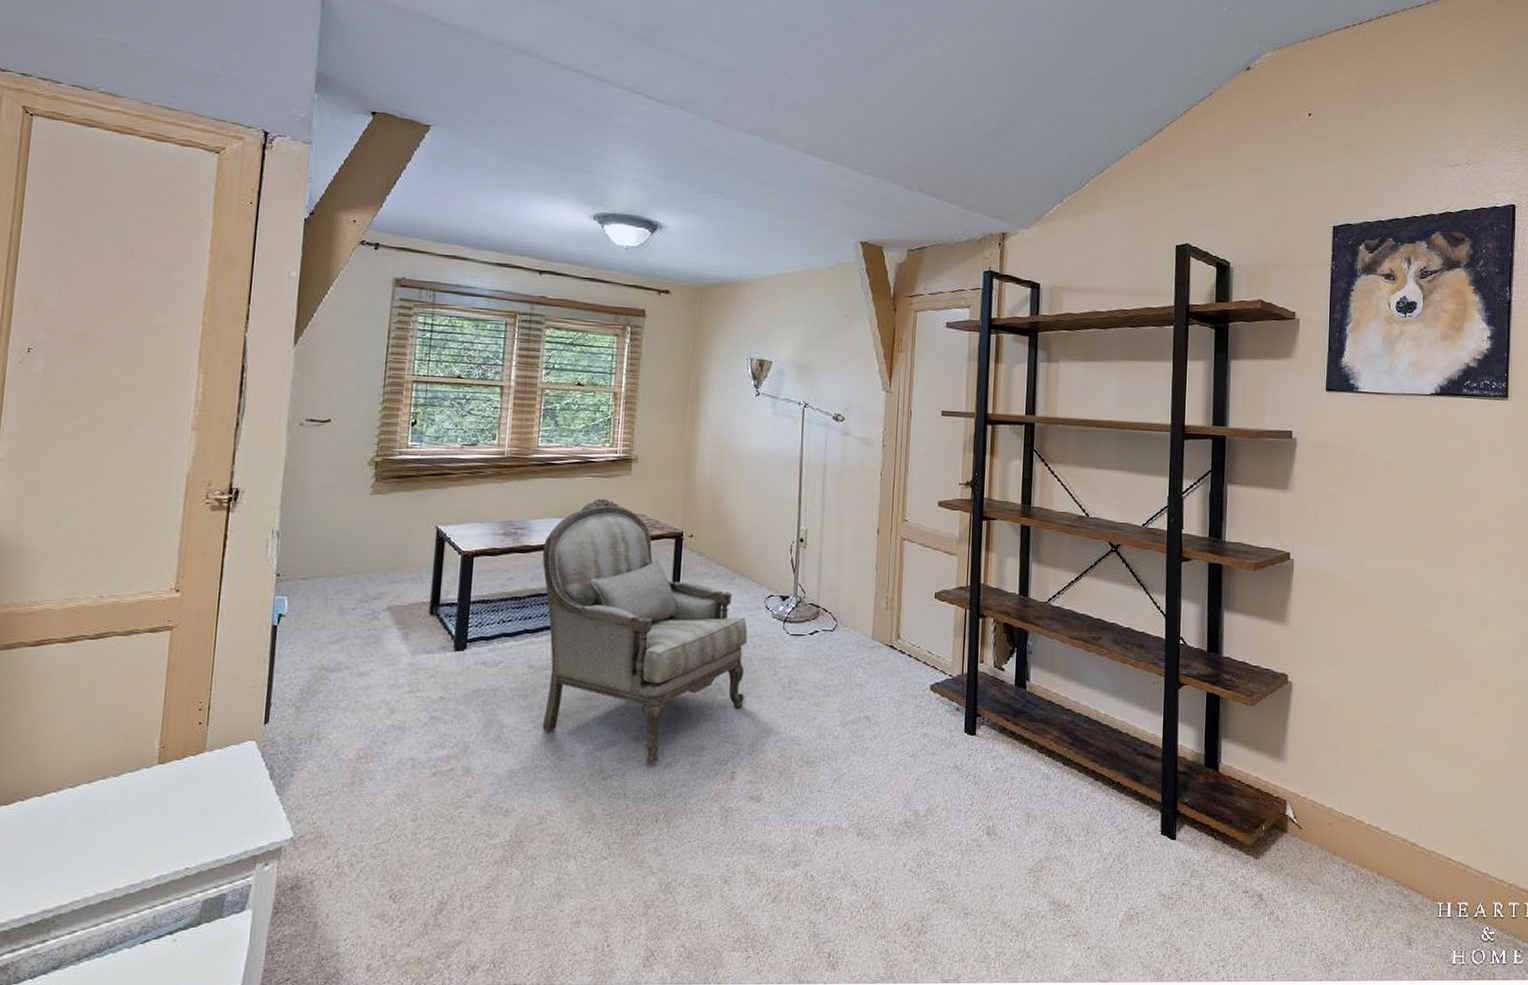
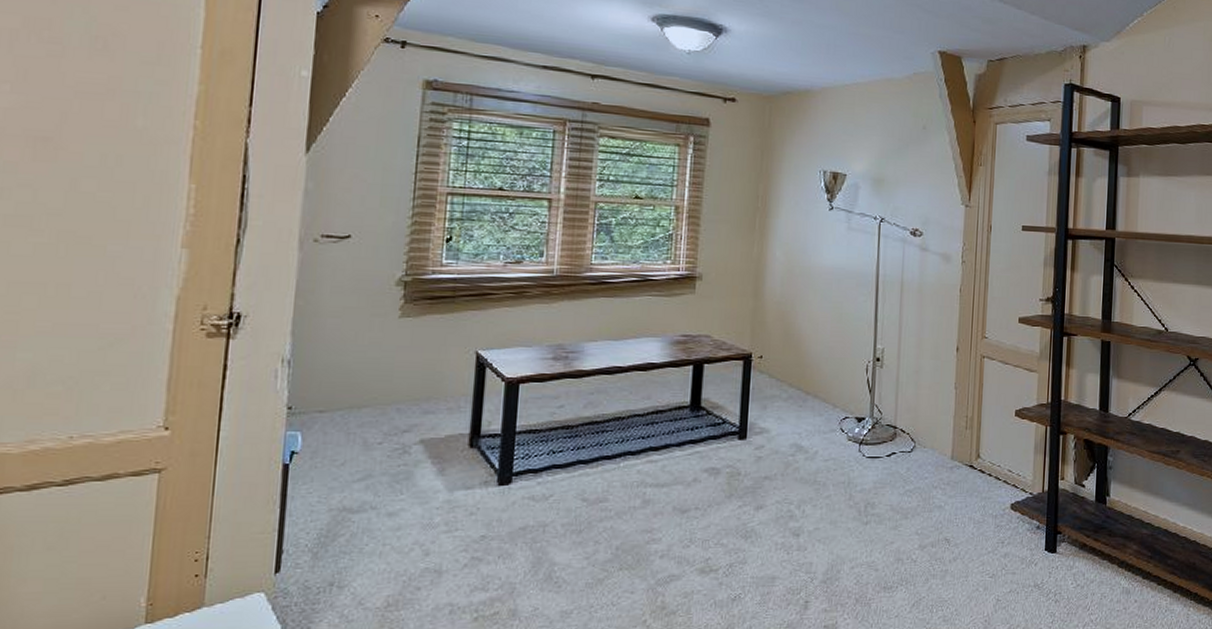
armchair: present [542,498,748,764] -> none [596,319,822,597]

